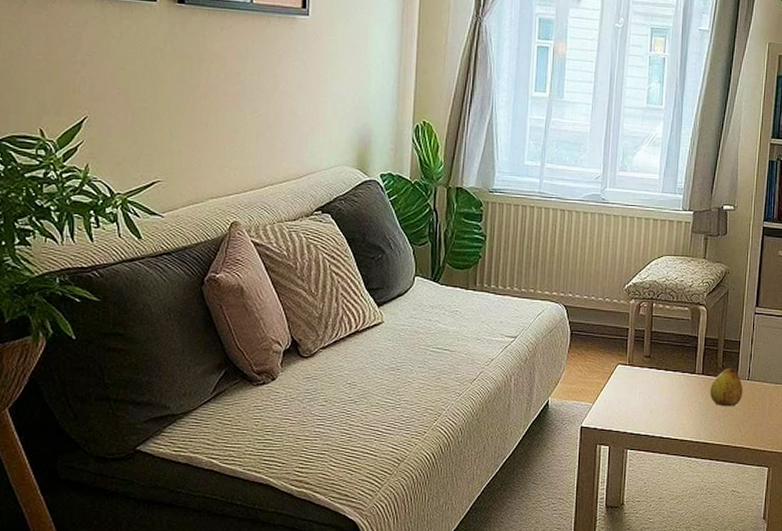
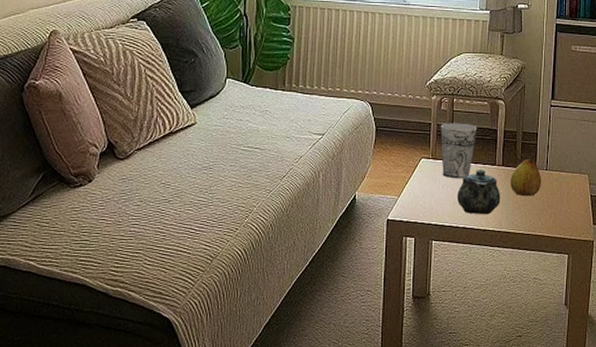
cup: none [638,328,677,387] -> present [440,123,478,179]
teapot: none [654,377,700,425] -> present [457,169,501,215]

